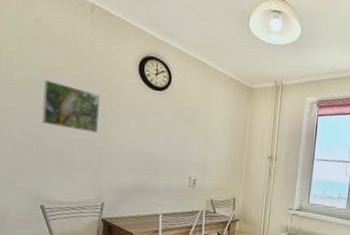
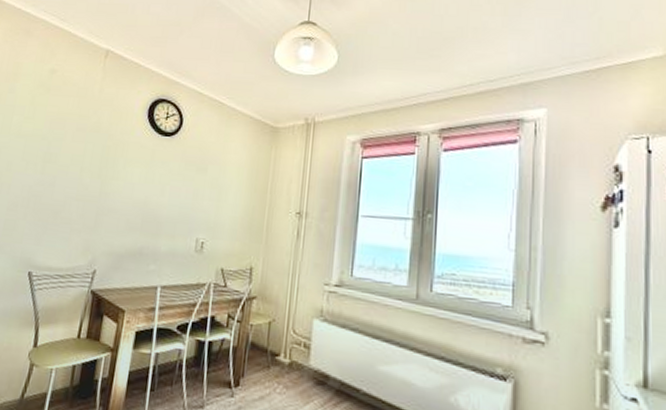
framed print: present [42,80,101,133] -> none [43,131,105,187]

